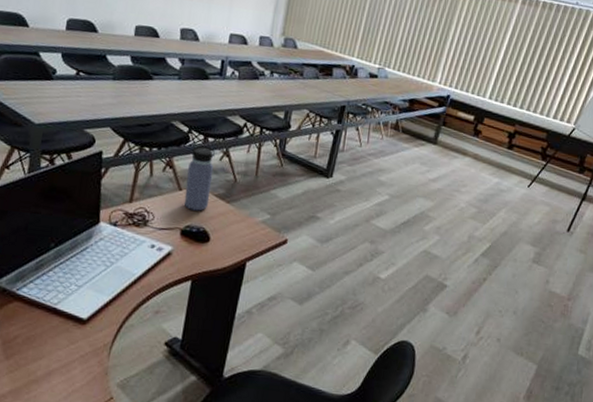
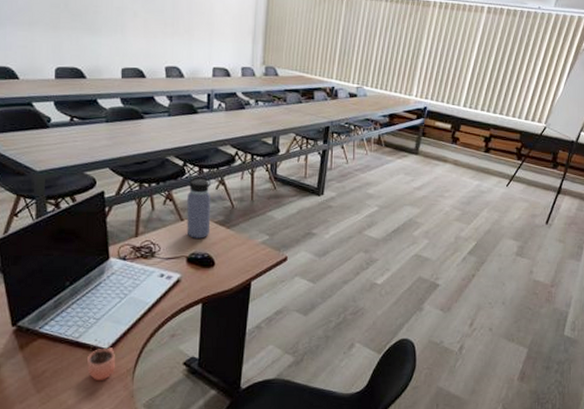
cocoa: none [62,307,93,353] -> present [87,339,116,380]

